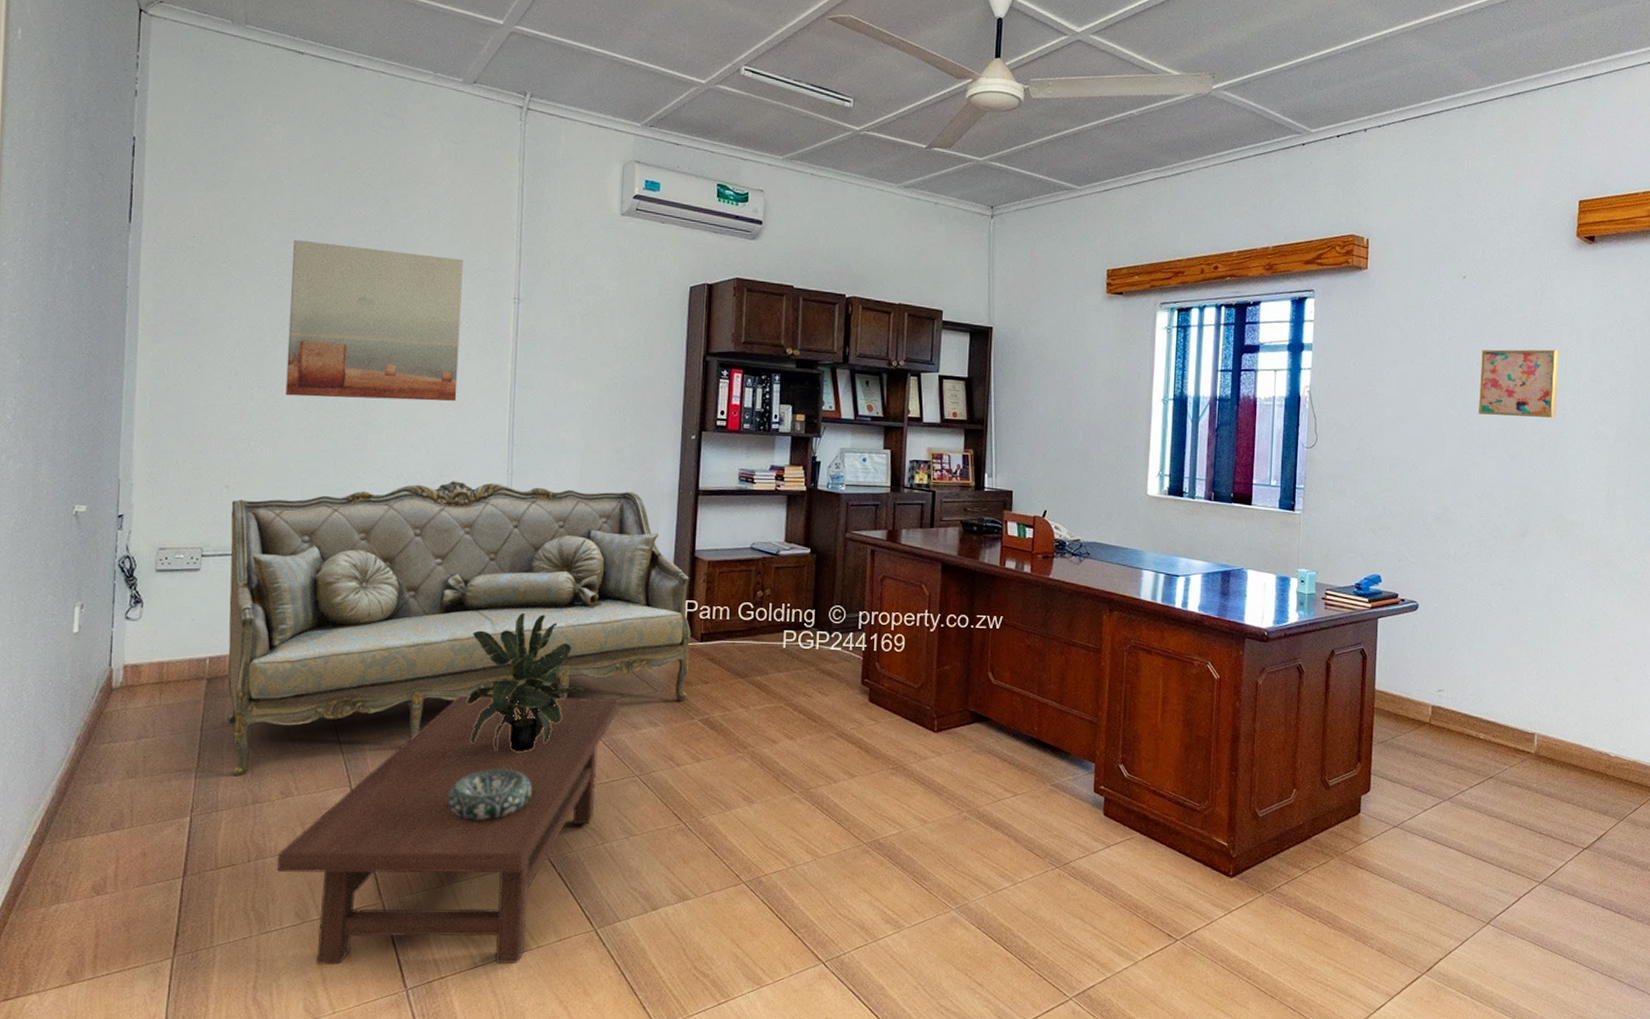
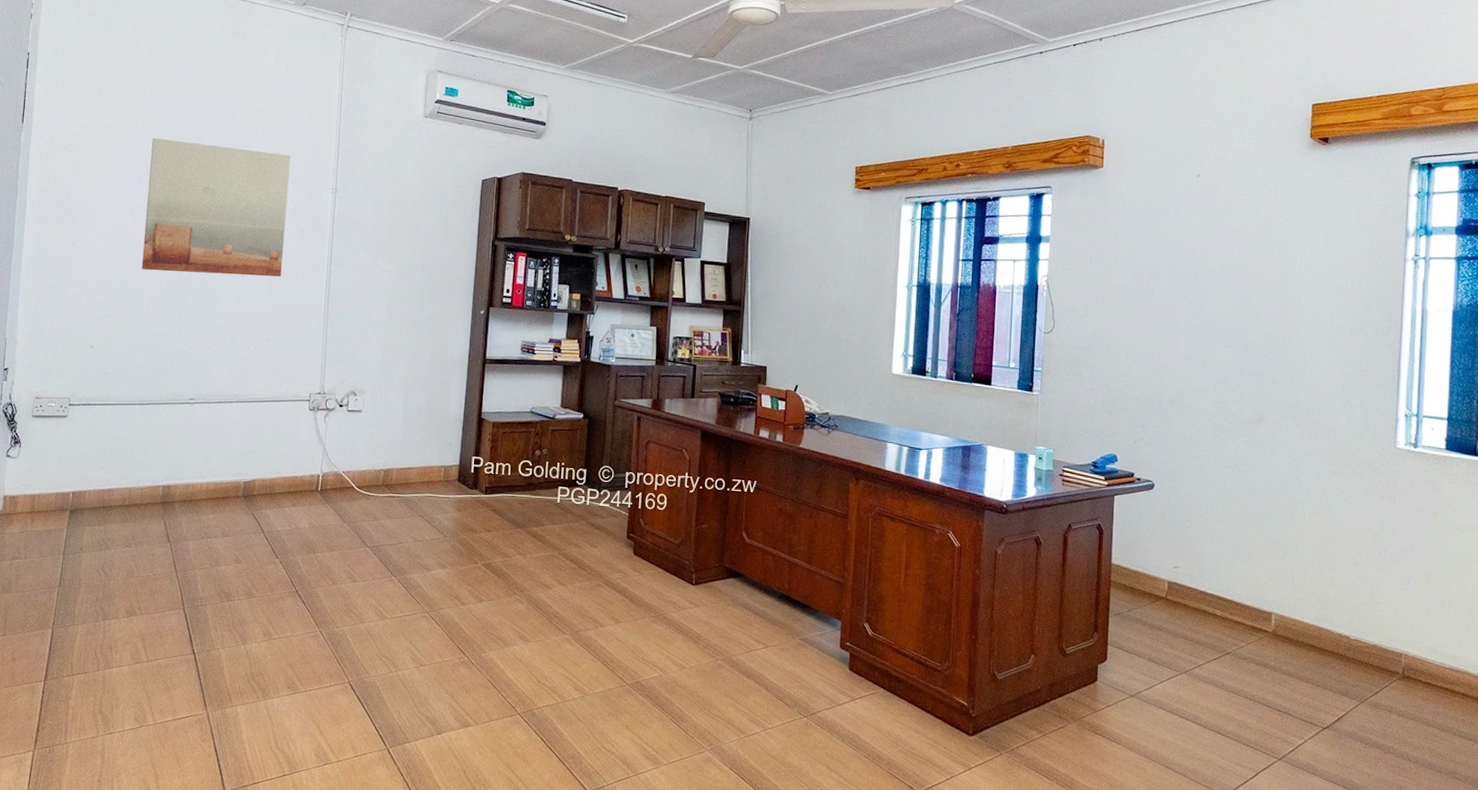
sofa: present [227,481,691,777] -> none [85,346,477,596]
coffee table: present [276,696,619,966] -> none [120,534,413,775]
decorative bowl: present [448,769,532,820] -> none [264,599,336,645]
potted plant: present [467,612,585,751] -> none [283,463,384,586]
wall art: present [1477,349,1559,418] -> none [1212,244,1293,309]

